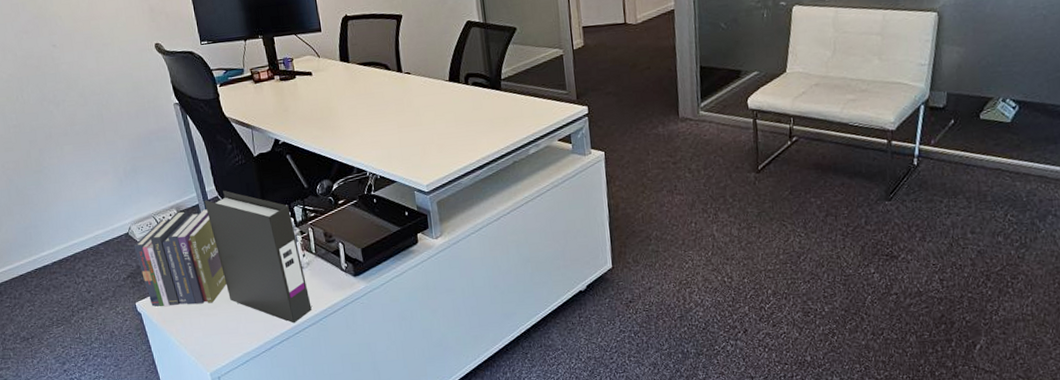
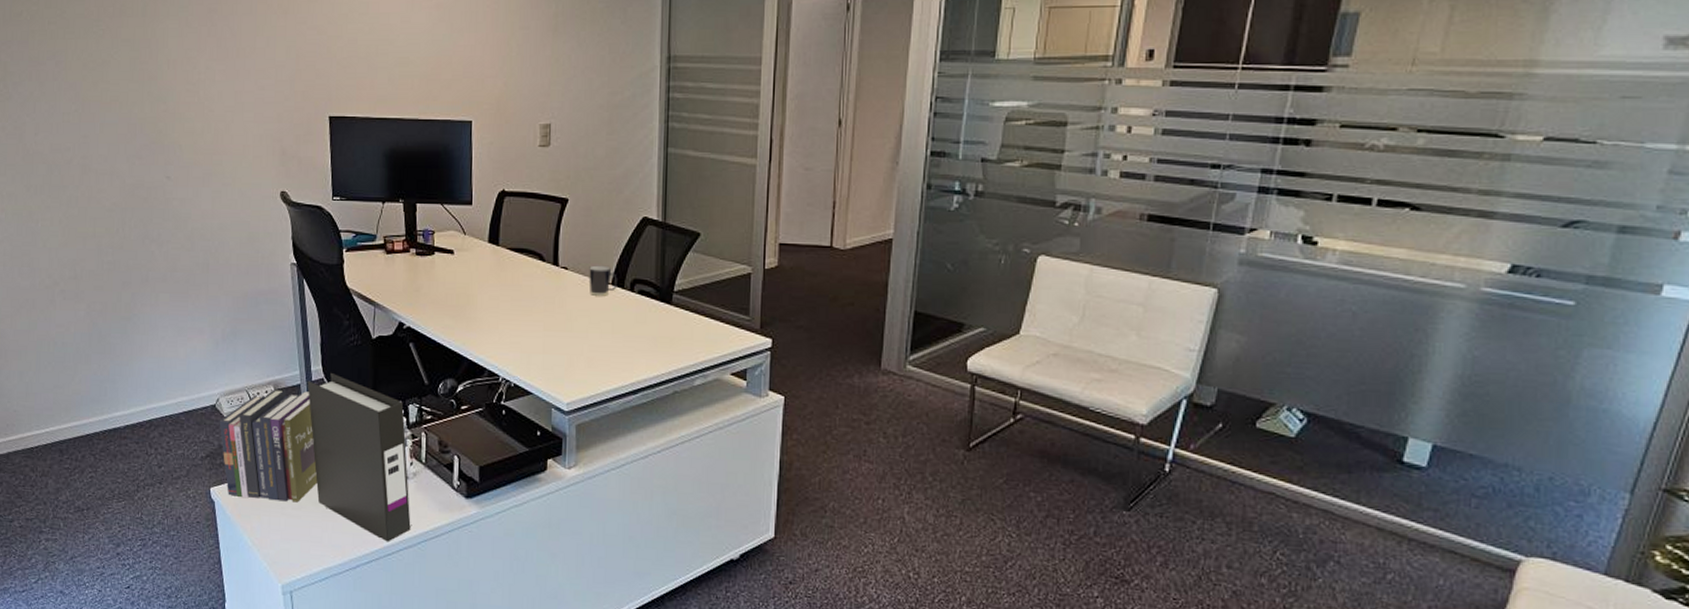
mug: none [428,66,454,93] -> present [588,265,617,296]

